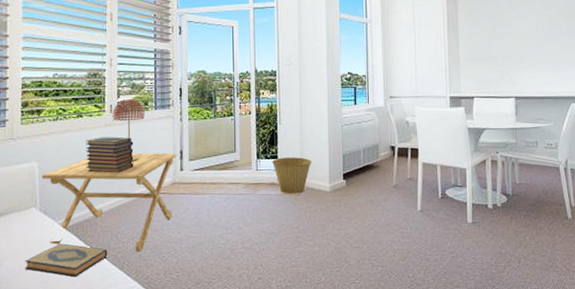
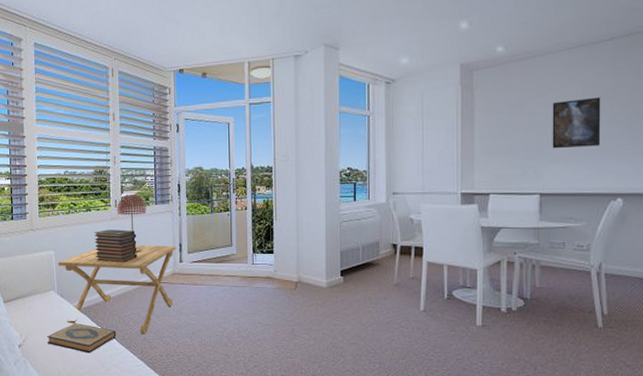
basket: present [271,157,312,194] -> none [267,253,309,289]
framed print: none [521,12,561,57] -> present [552,97,601,149]

